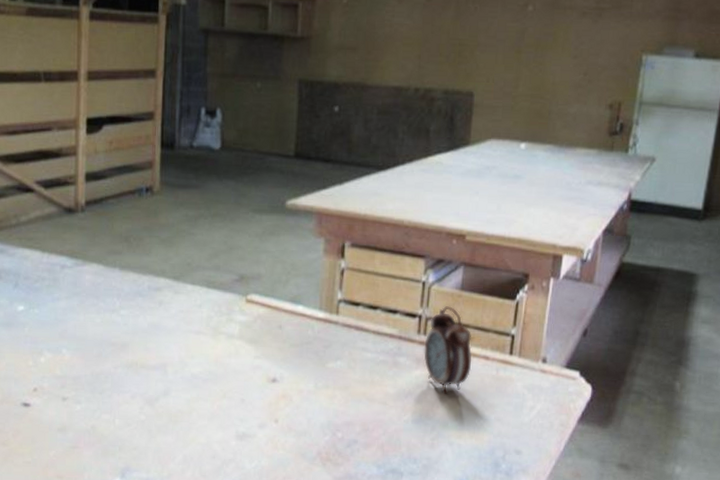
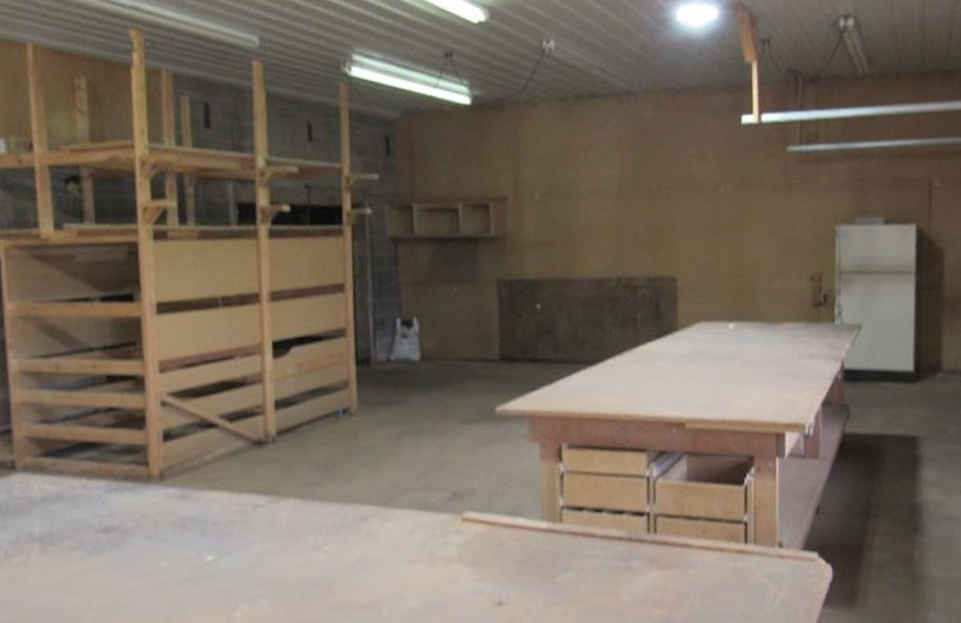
alarm clock: present [423,306,472,394] -> none [655,499,708,594]

